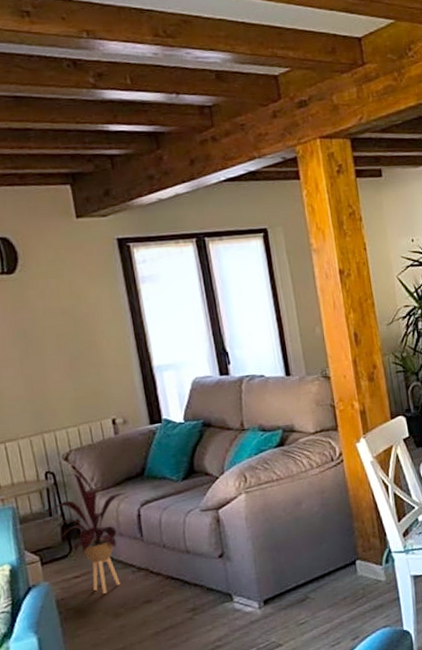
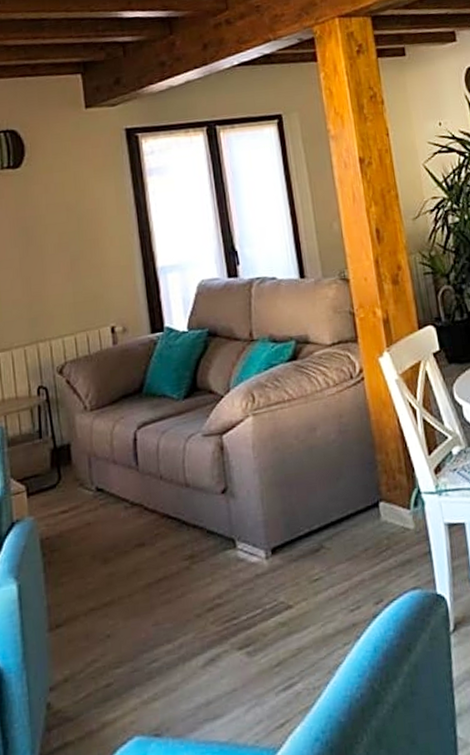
house plant: present [43,473,126,594] -> none [33,389,122,533]

